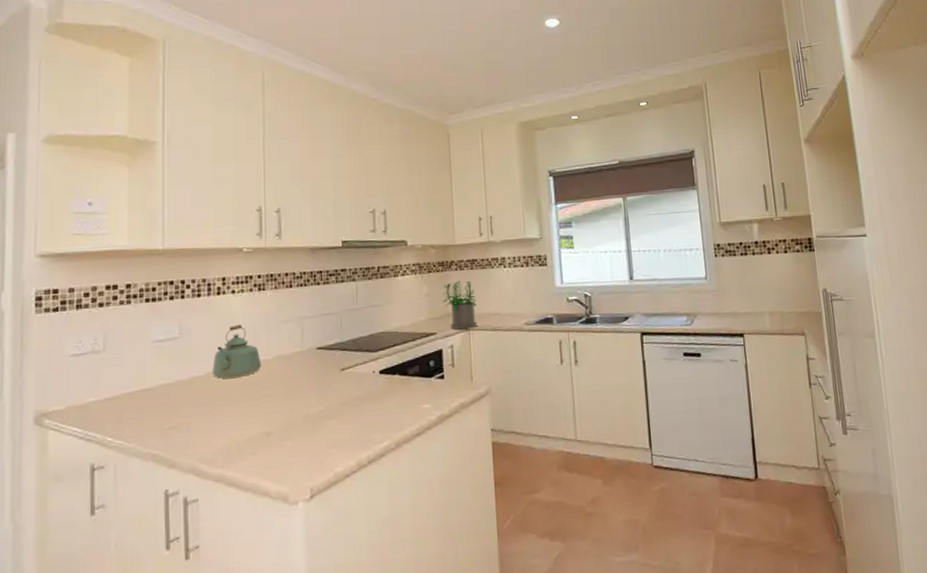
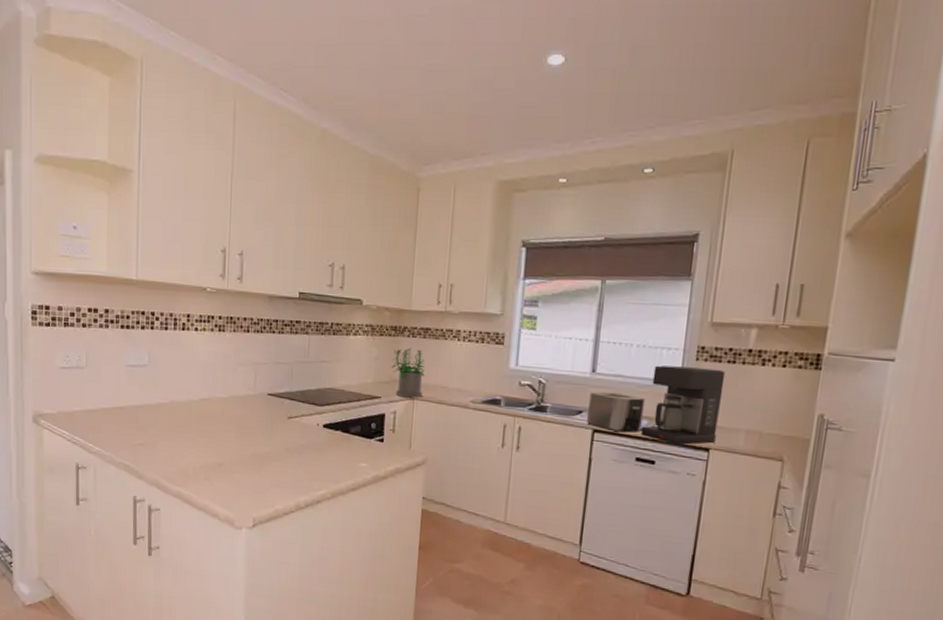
kettle: present [212,324,262,379] -> none [175,360,218,410]
toaster: none [632,295,683,333] -> present [587,391,646,434]
coffee maker: none [682,262,747,336] -> present [640,365,726,446]

